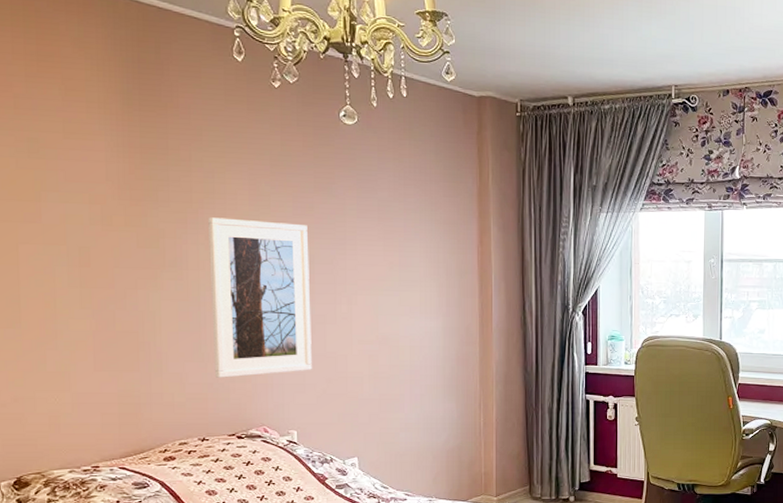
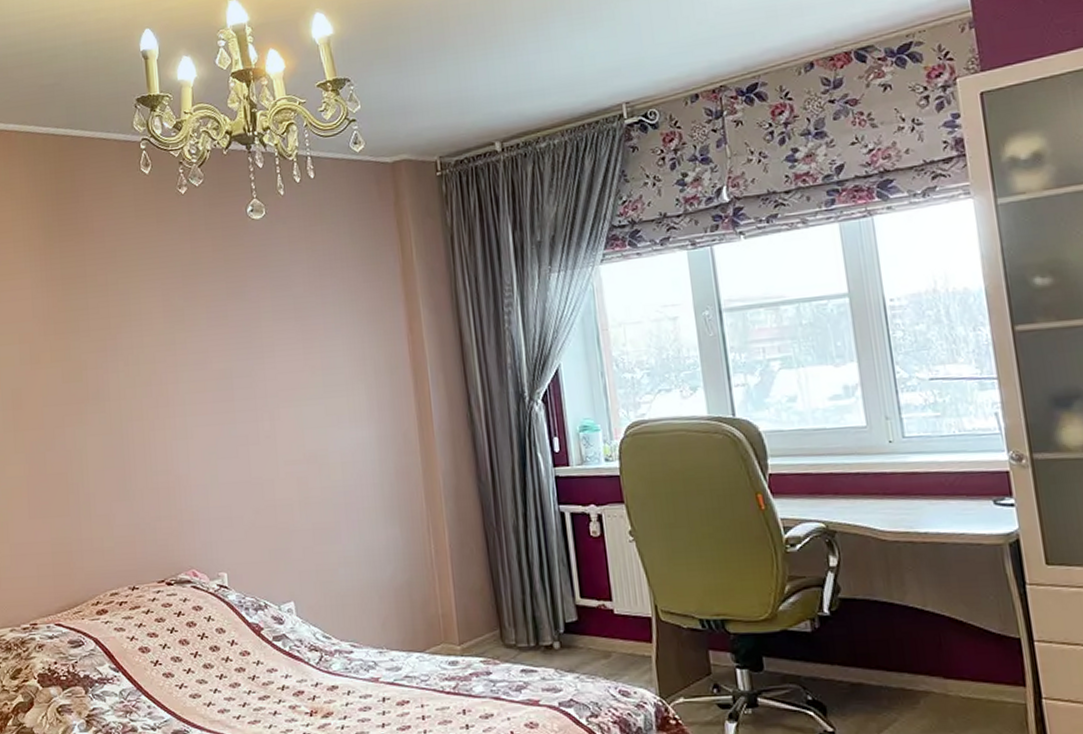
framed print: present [208,217,312,378] -> none [126,336,238,517]

